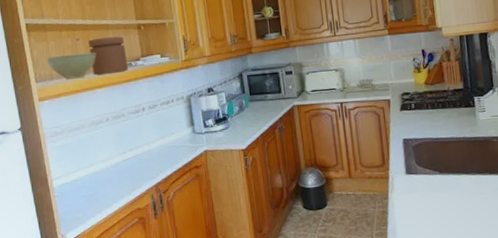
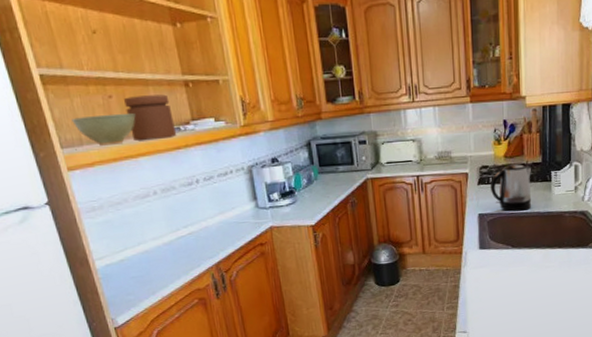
kettle: none [413,90,457,137] -> present [491,164,532,212]

